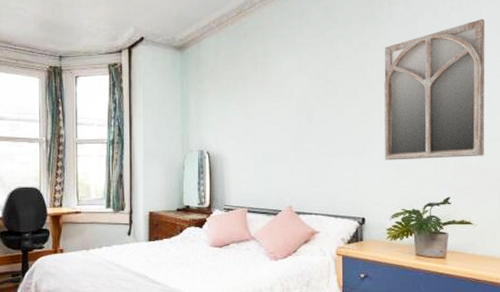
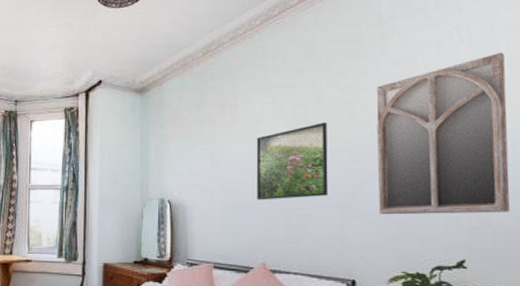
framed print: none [284,79,344,150] -> present [256,122,329,200]

